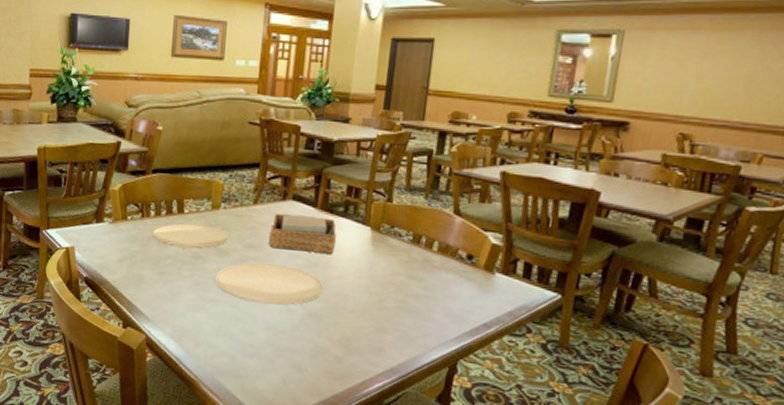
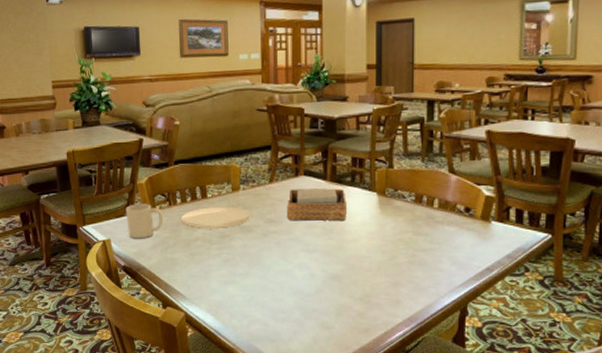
mug: none [93,211,134,250] -> present [125,203,164,239]
plate: present [215,262,325,305] -> none [243,234,341,272]

